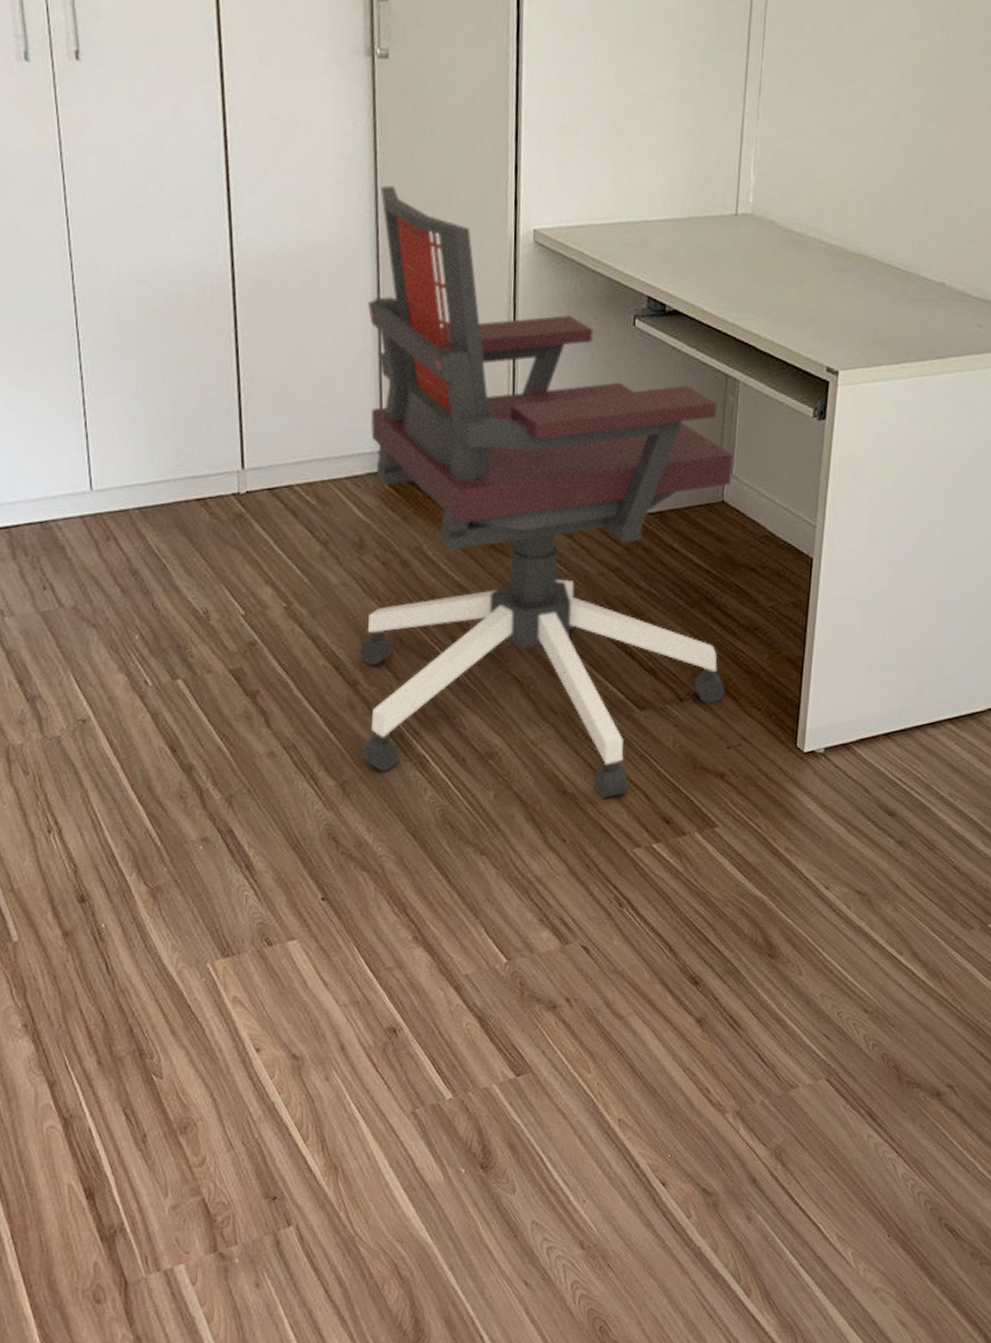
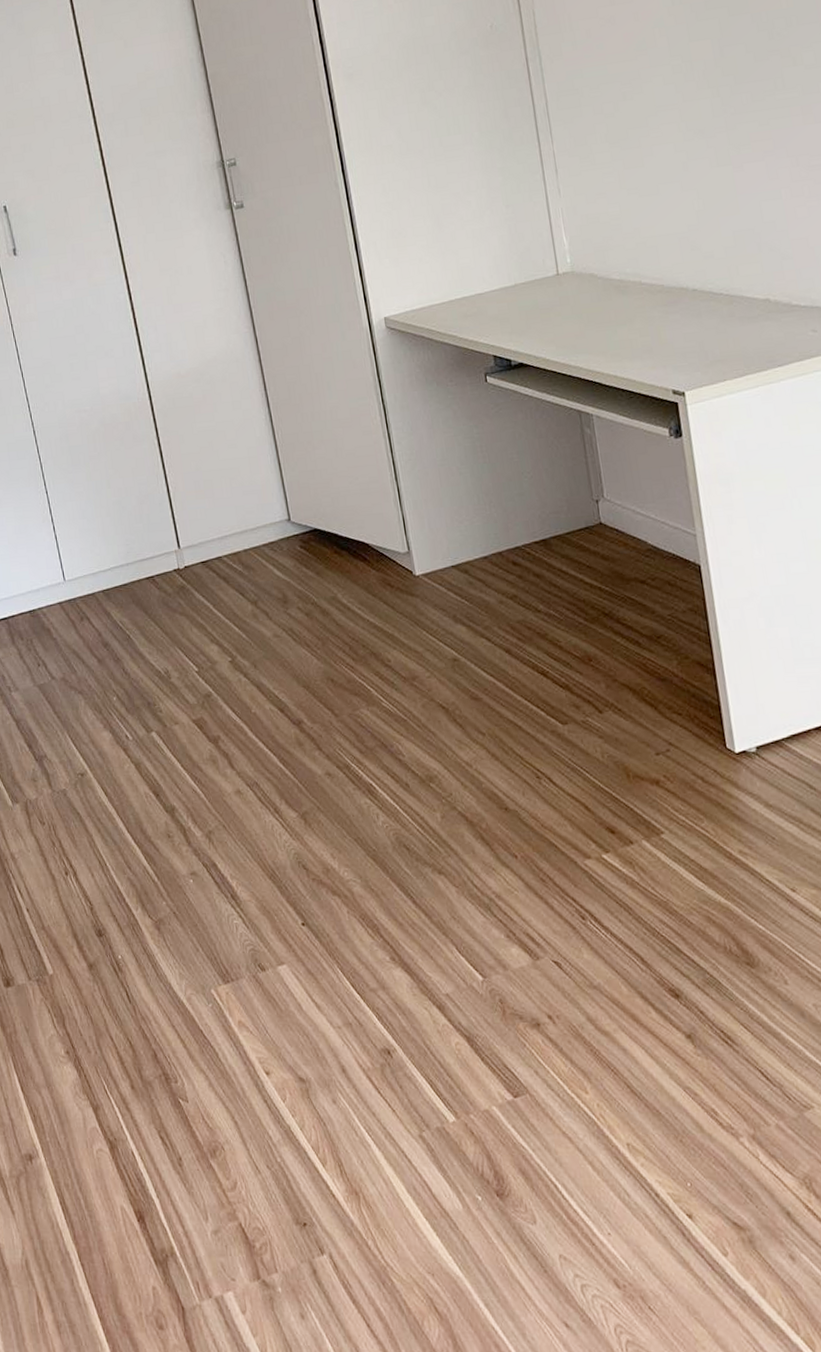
office chair: present [359,184,732,799] -> none [253,303,643,814]

